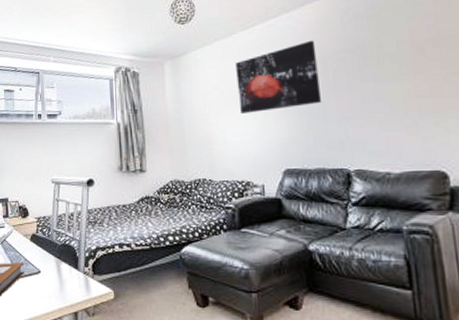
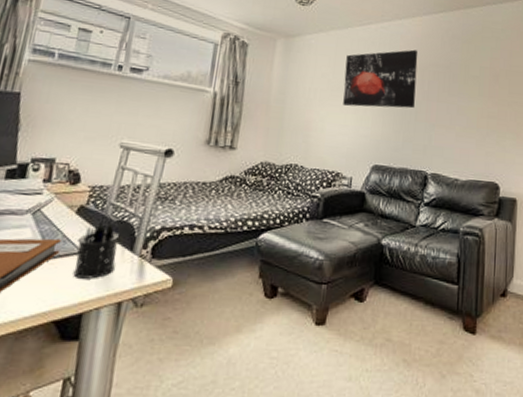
pen holder: none [36,246,67,294] -> present [73,222,120,279]

